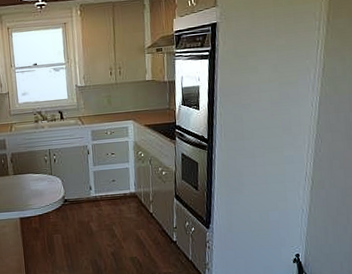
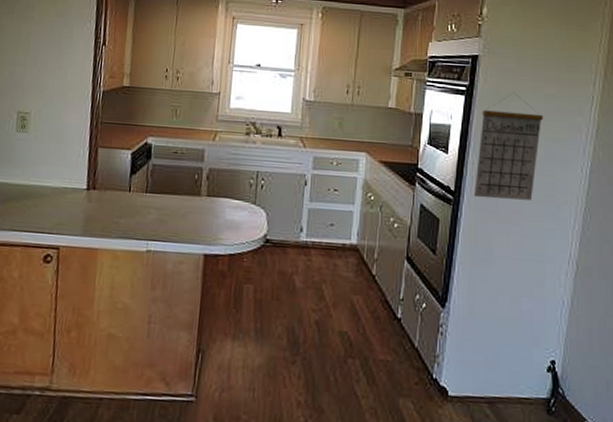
calendar: none [223,49,276,141] -> present [474,92,543,200]

